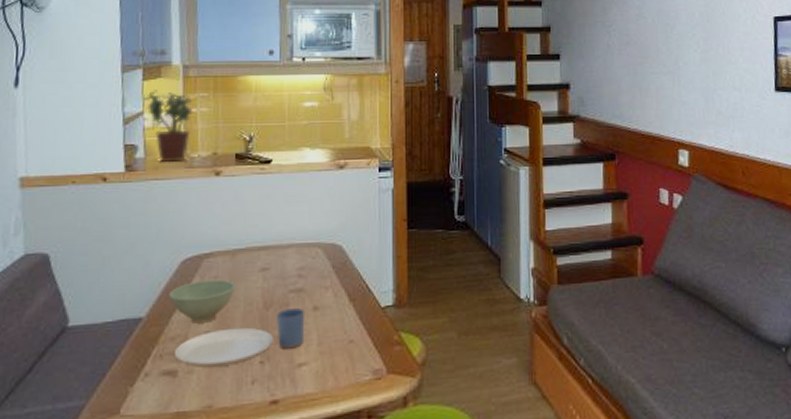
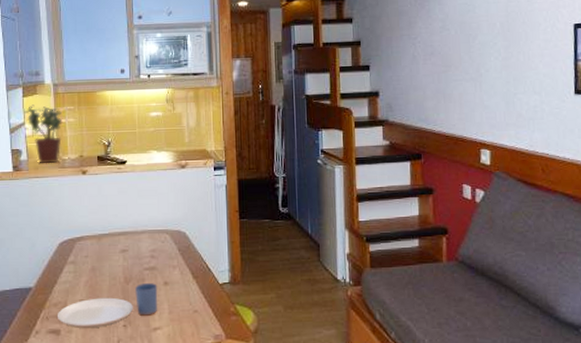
bowl: present [169,279,236,324] -> none [51,258,102,293]

